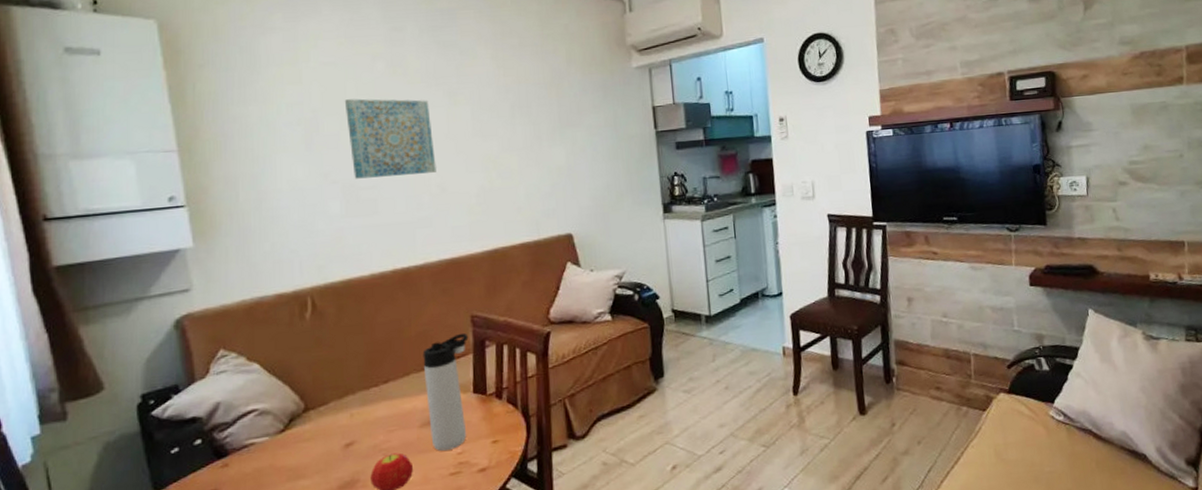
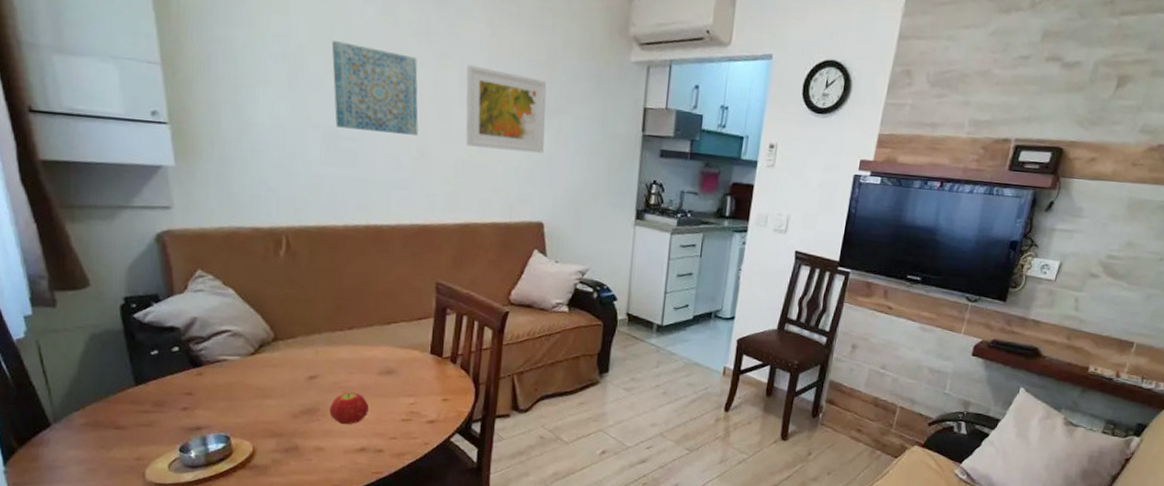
thermos bottle: present [422,332,469,451] -> none [386,297,432,399]
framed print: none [477,97,562,173] -> present [465,64,547,154]

